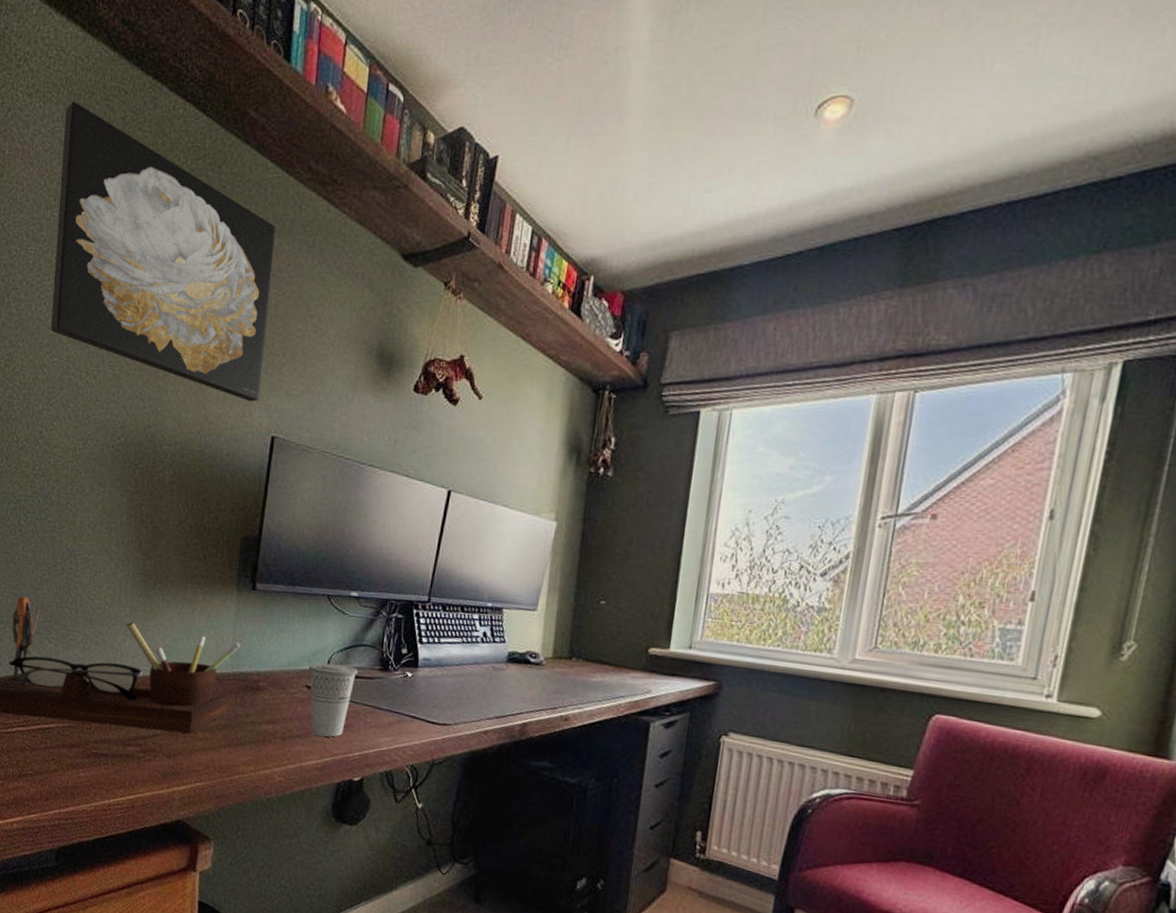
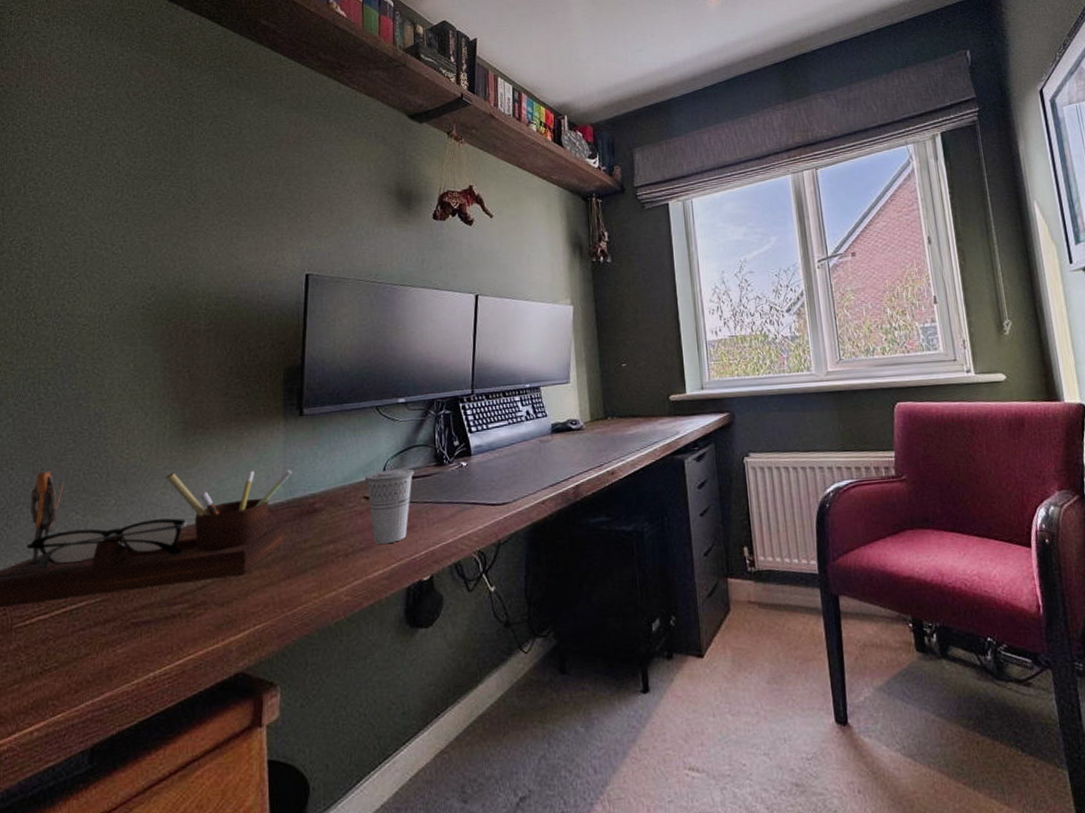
wall art: present [50,101,276,402] -> none [71,23,293,248]

